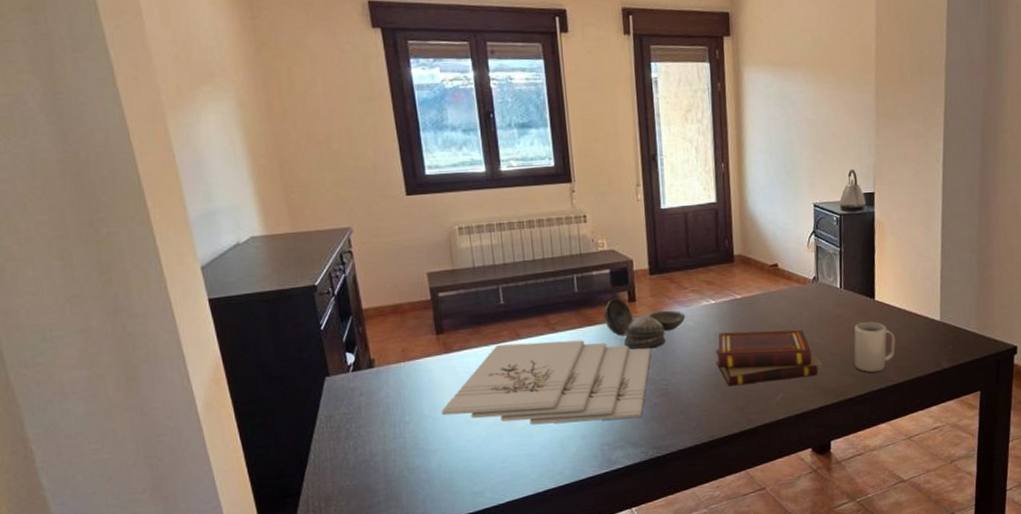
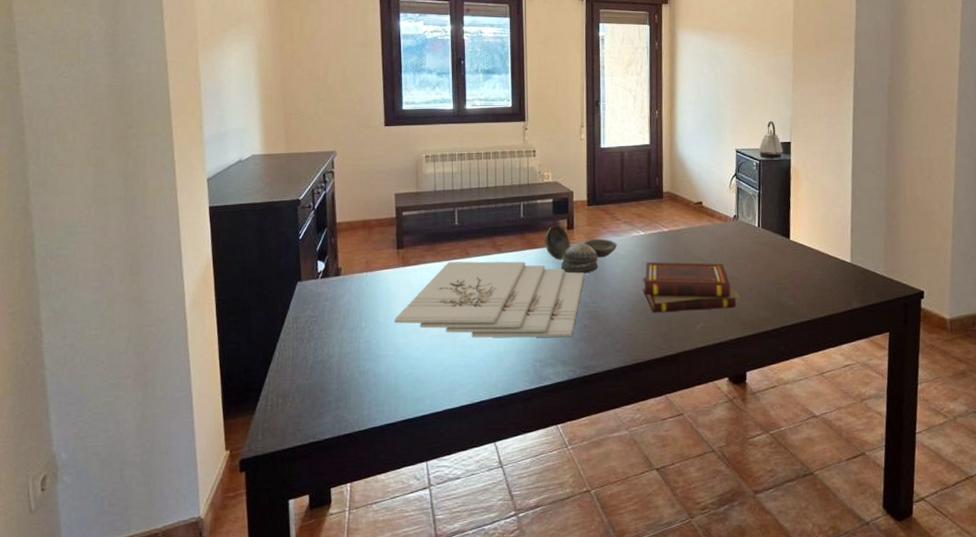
mug: present [853,322,896,373] -> none [769,260,809,308]

